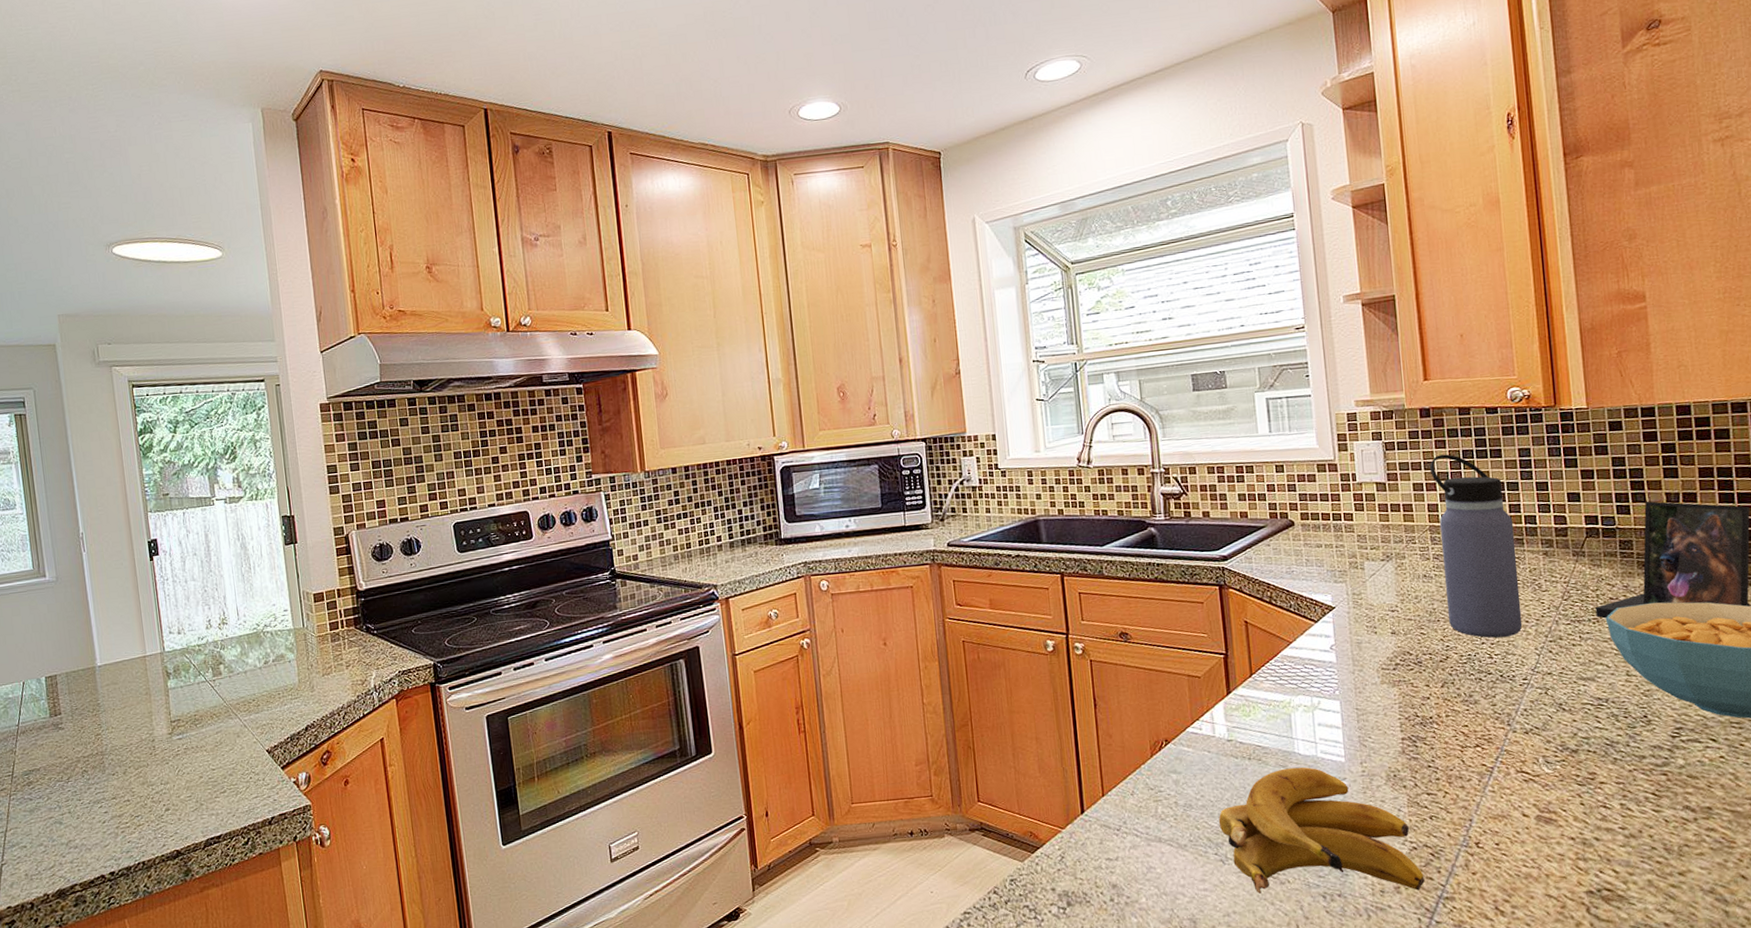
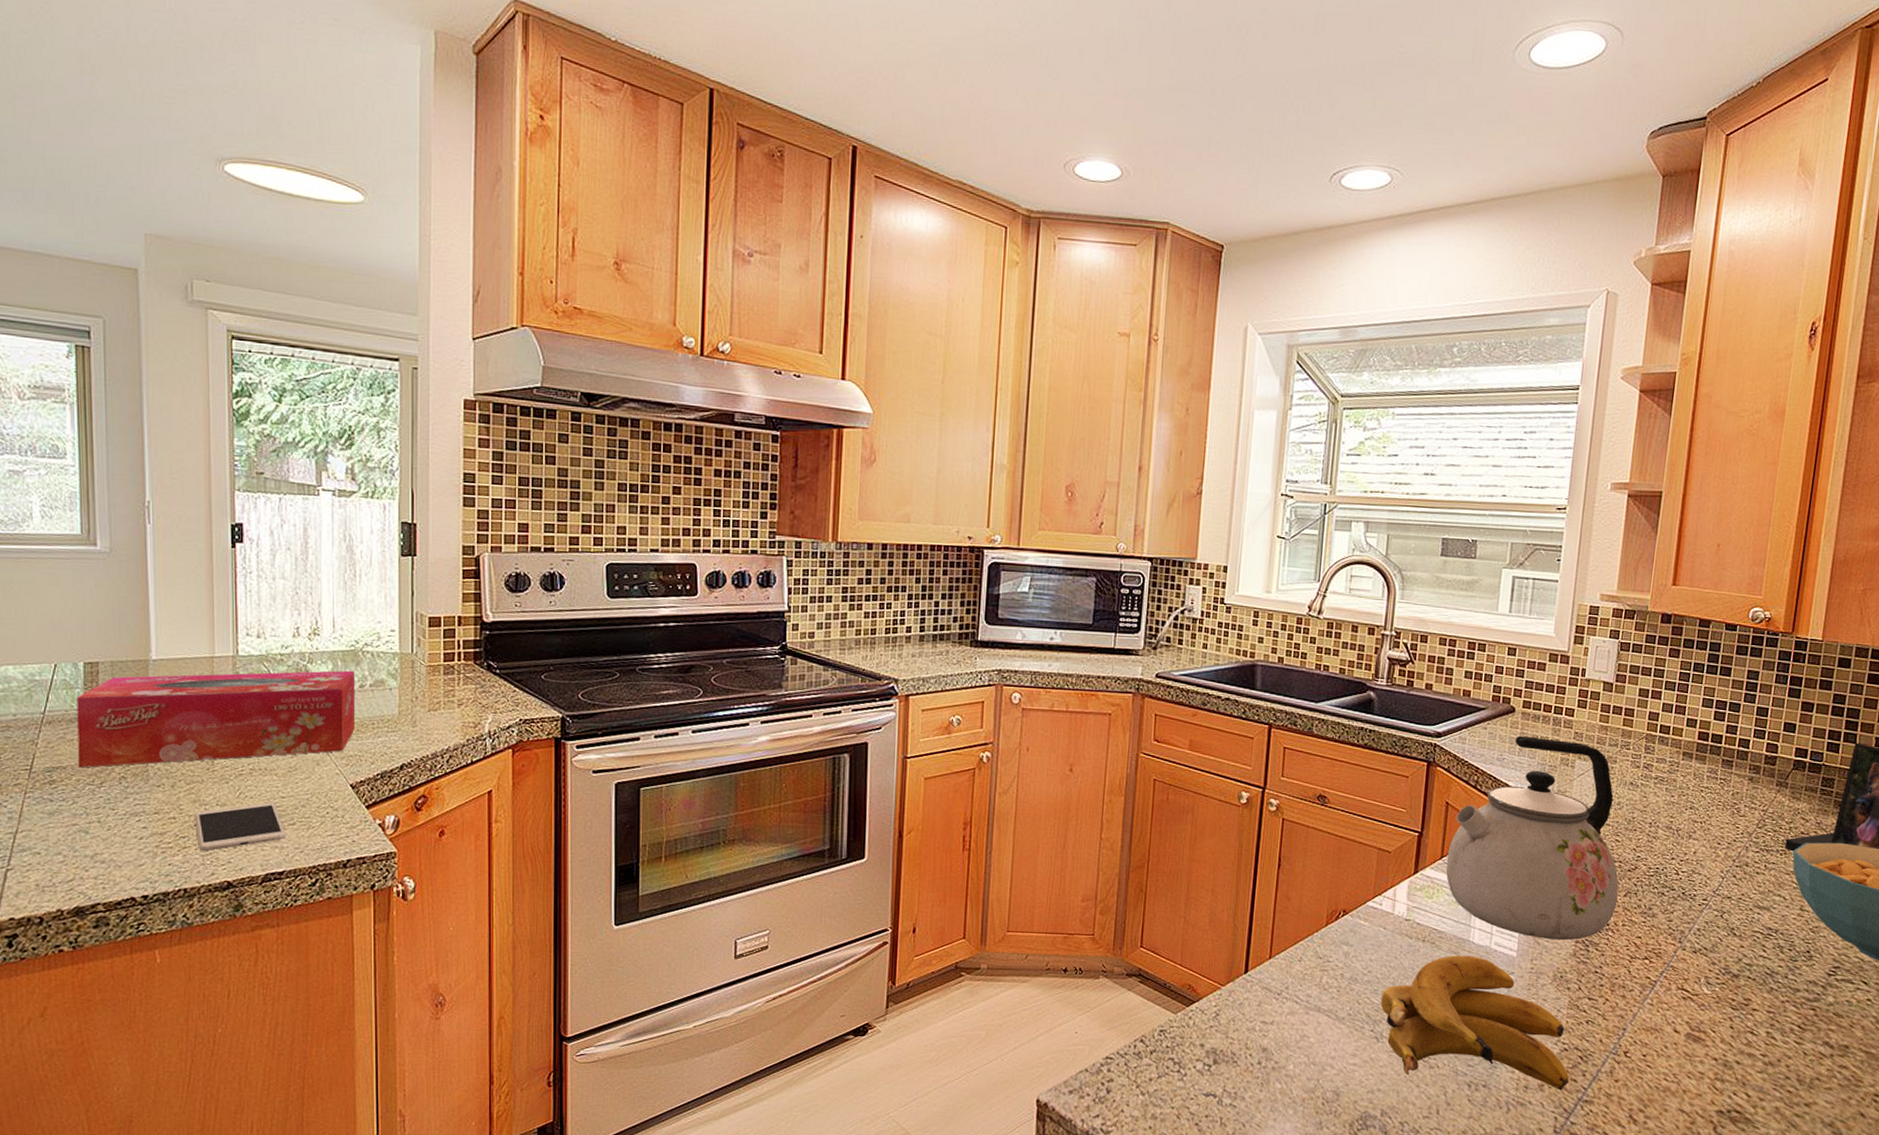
tissue box: none [42,650,265,768] -> present [77,670,356,768]
smartphone: none [144,775,220,827] -> present [194,802,286,852]
kettle: none [1256,544,1436,741] -> present [1445,735,1619,941]
water bottle: present [1429,454,1523,638] -> none [1644,664,1728,856]

